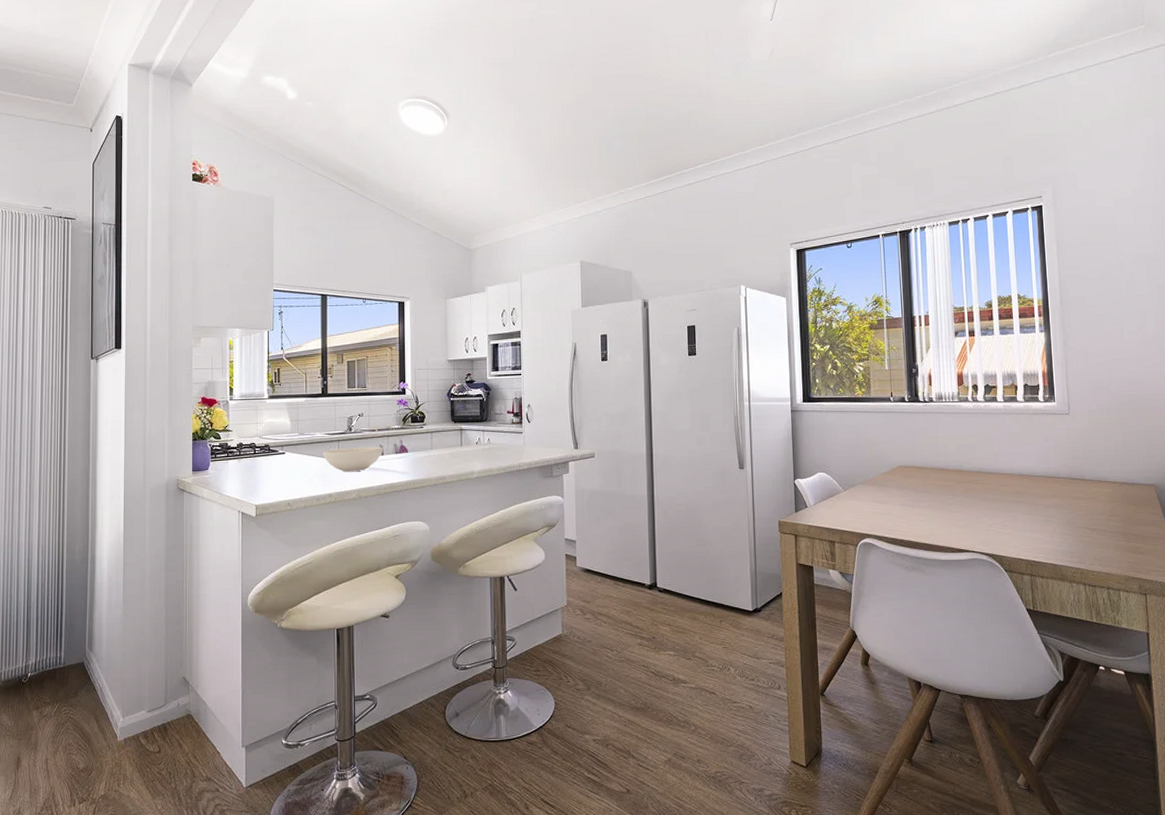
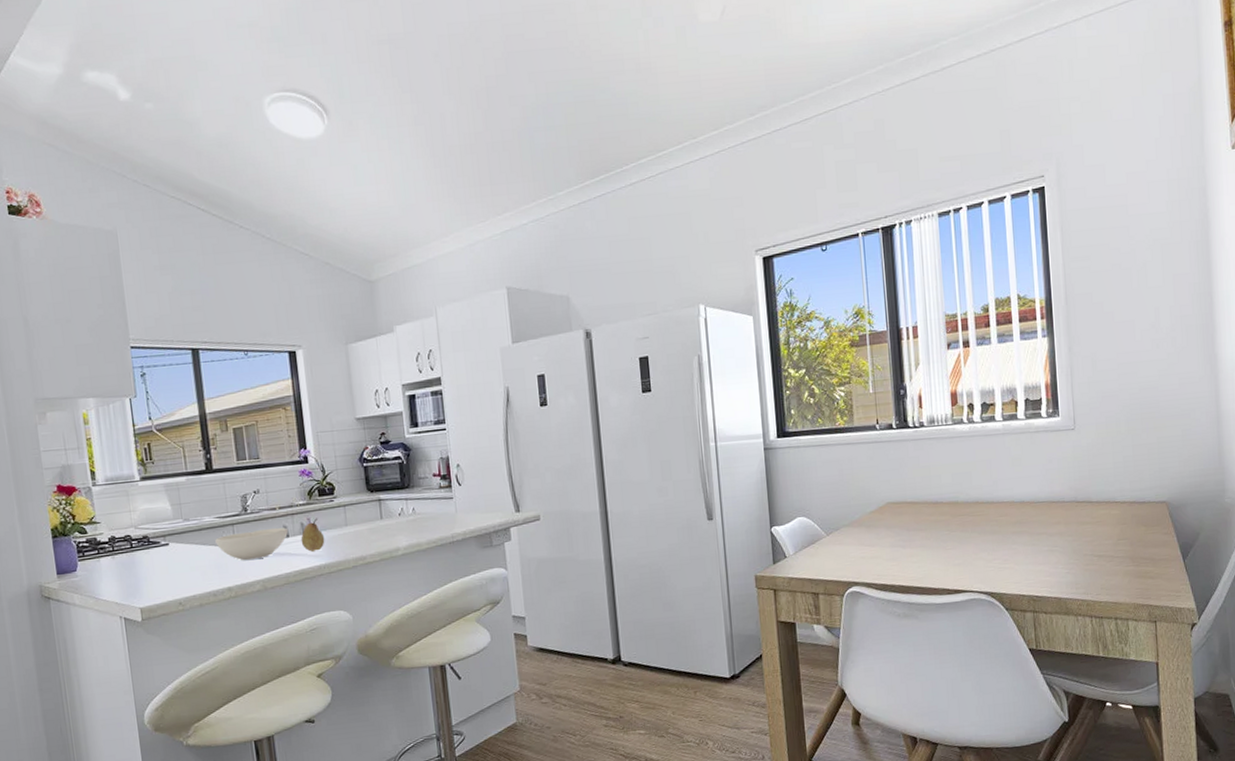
fruit: none [393,441,413,470] -> present [301,518,325,553]

